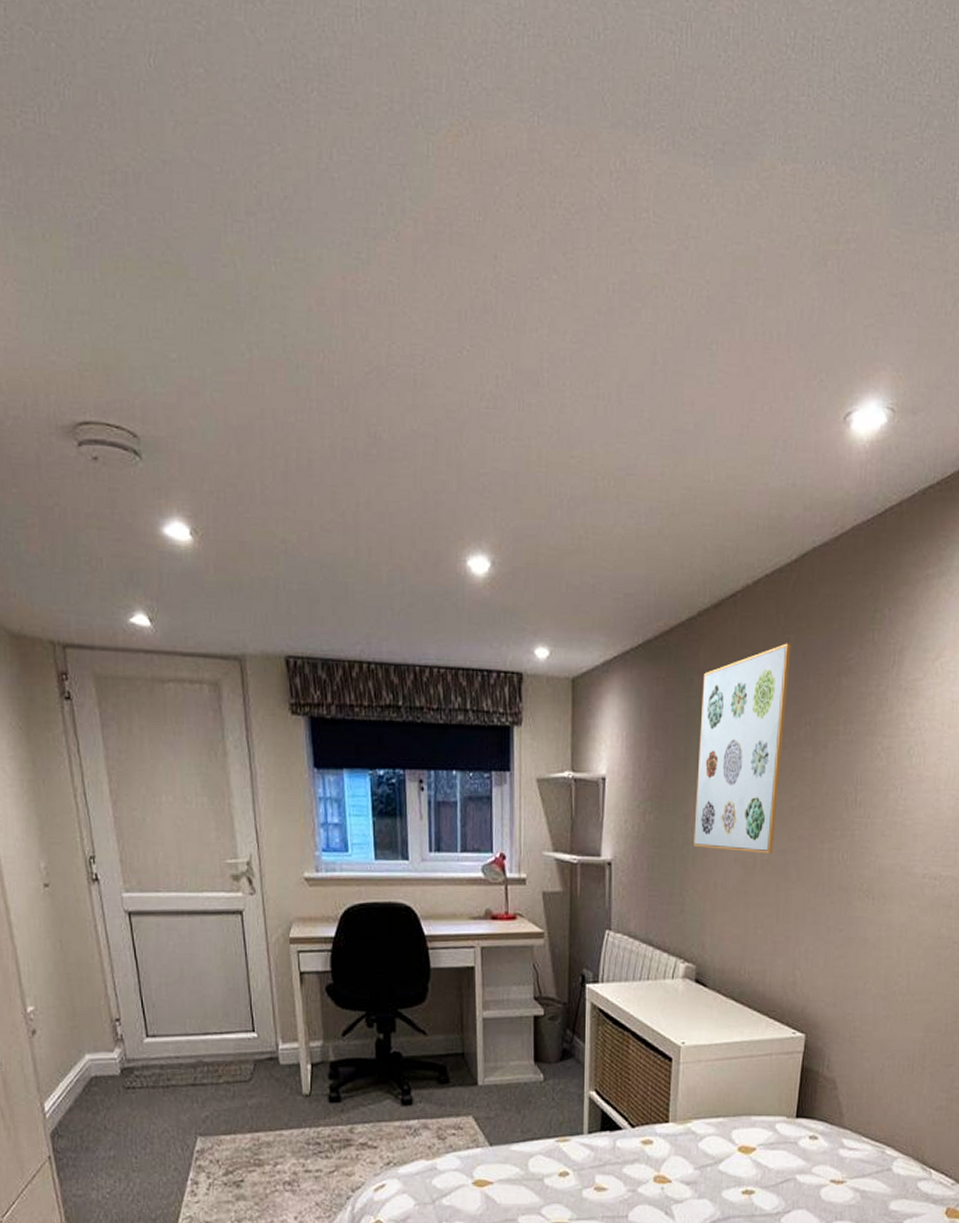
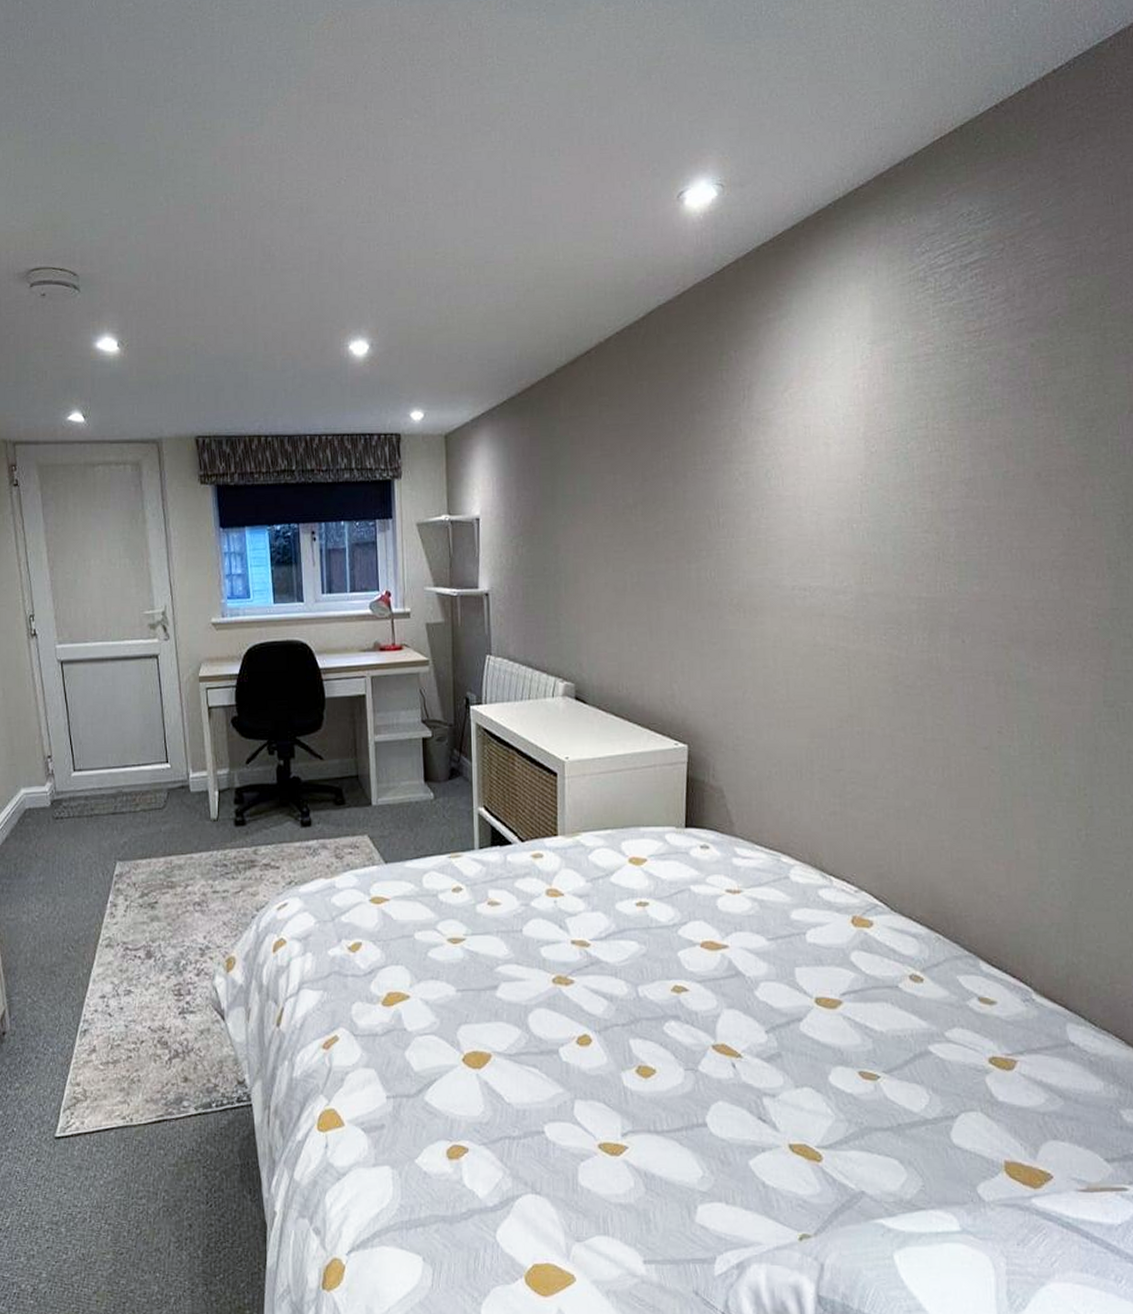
wall art: present [693,643,791,854] -> none [564,388,645,577]

